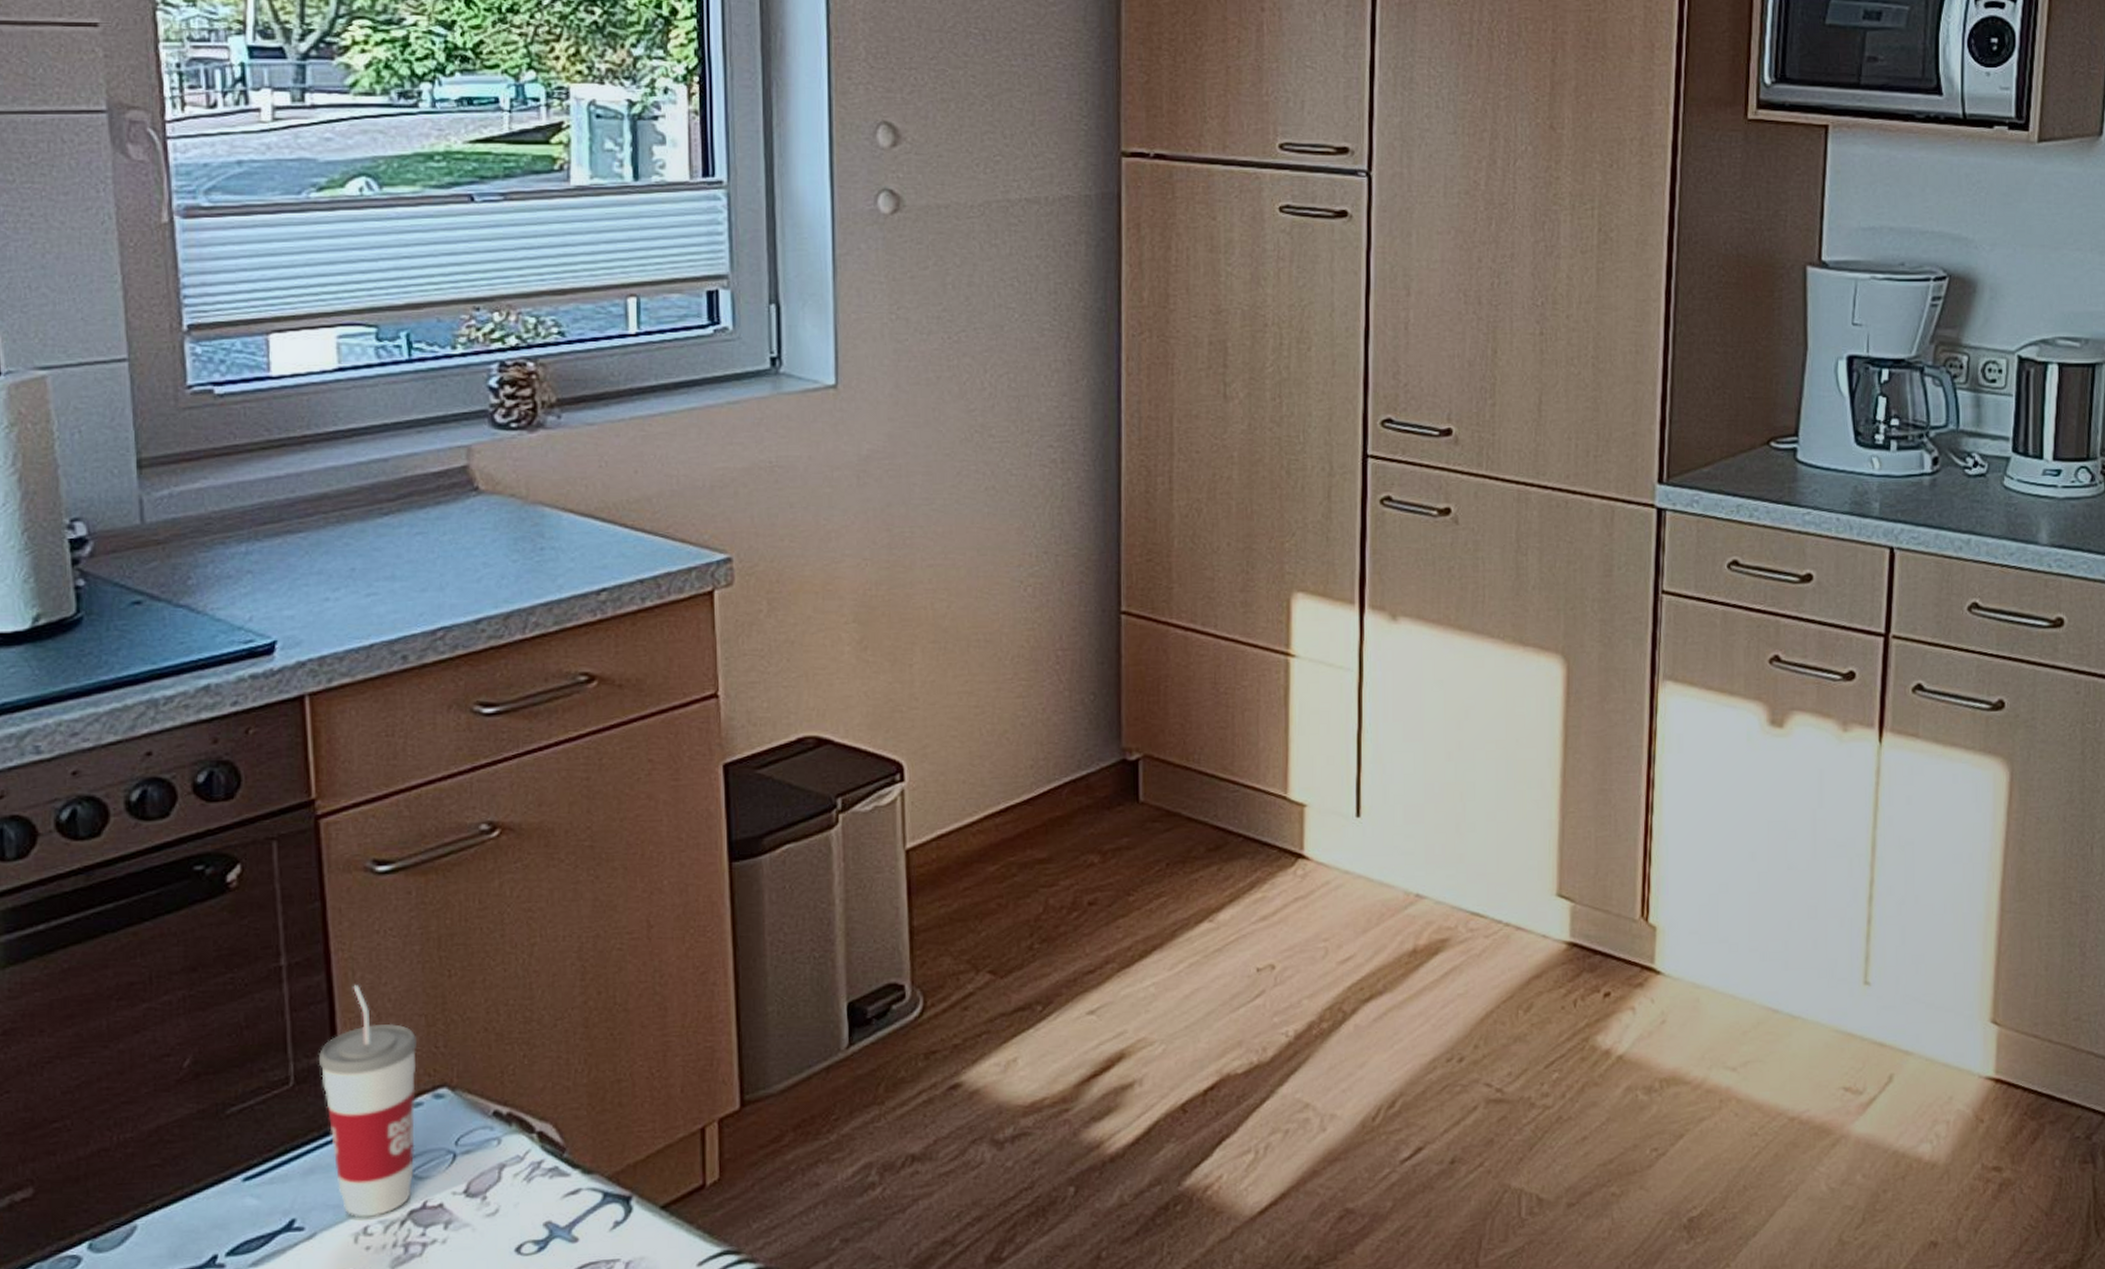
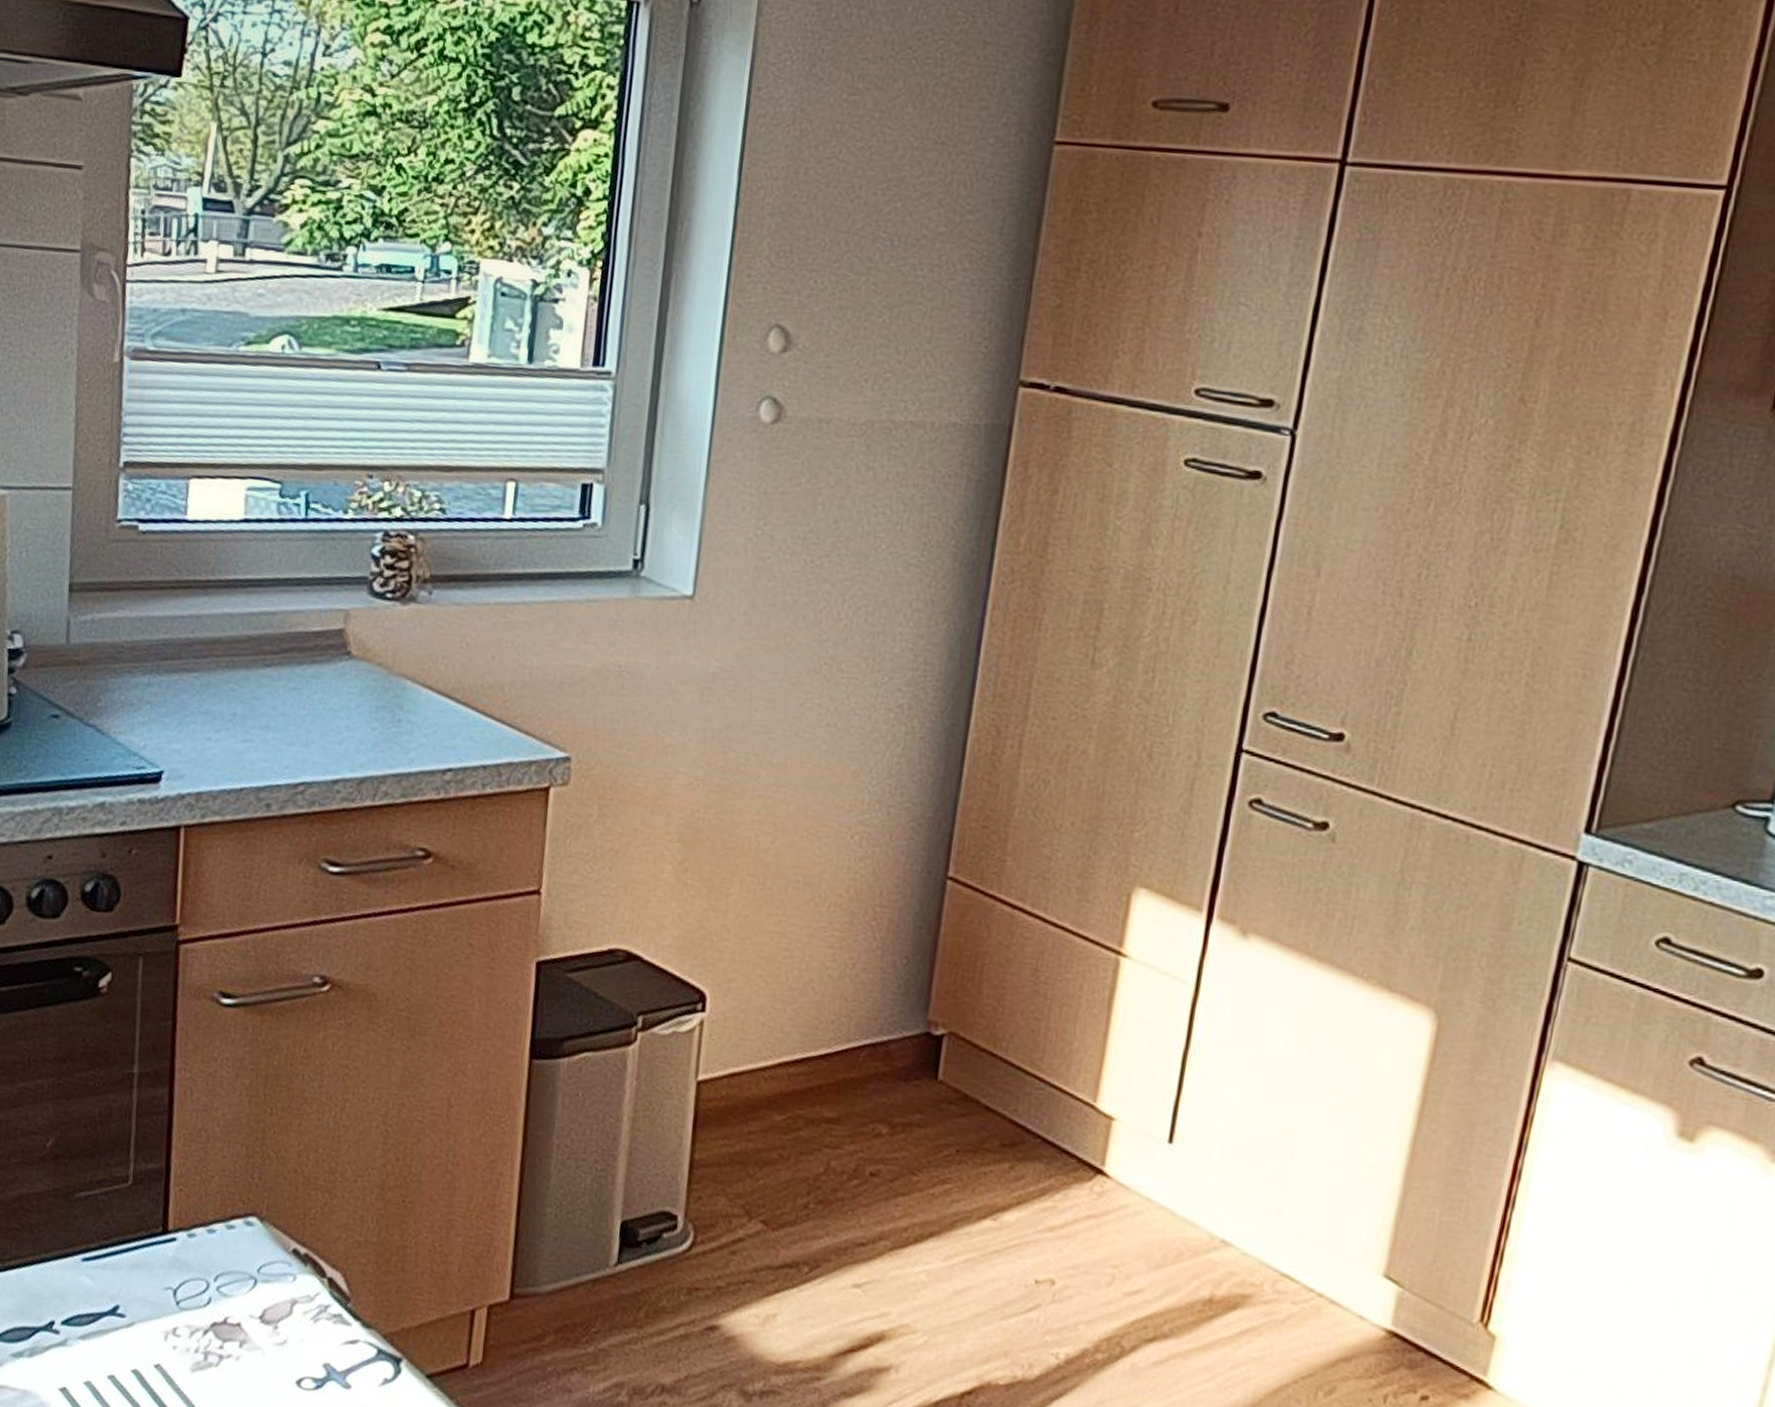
cup: present [319,985,418,1217] -> none [154,1104,237,1321]

